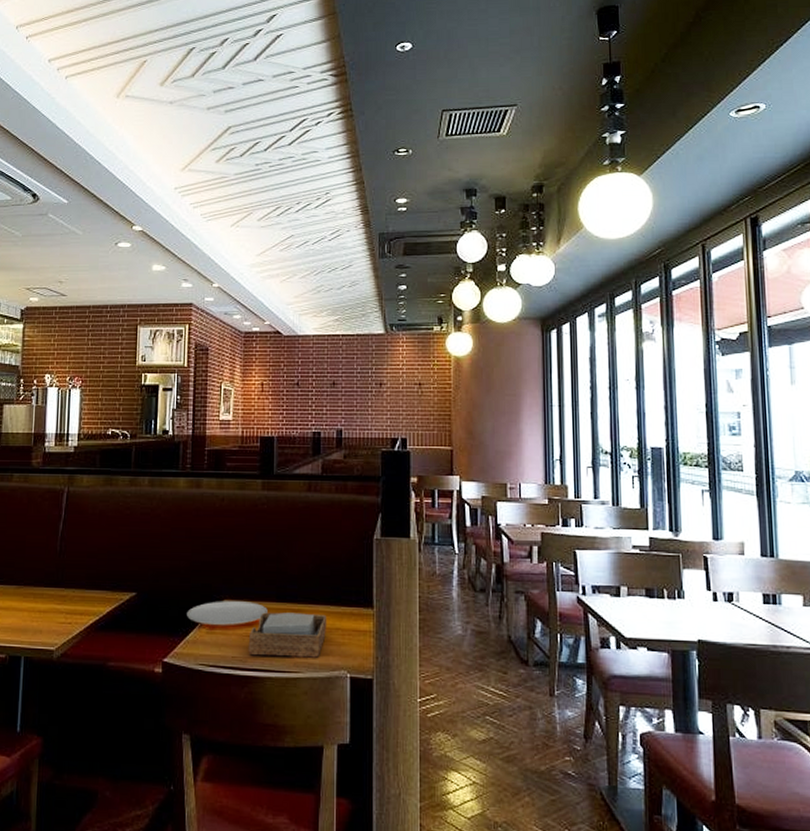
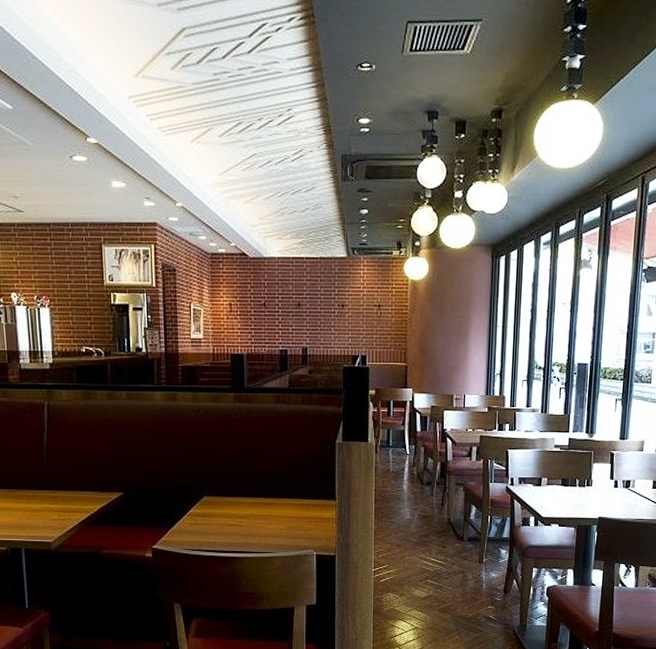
plate: present [187,601,268,626] -> none [171,497,243,518]
napkin holder: present [248,612,327,658] -> none [227,506,296,541]

